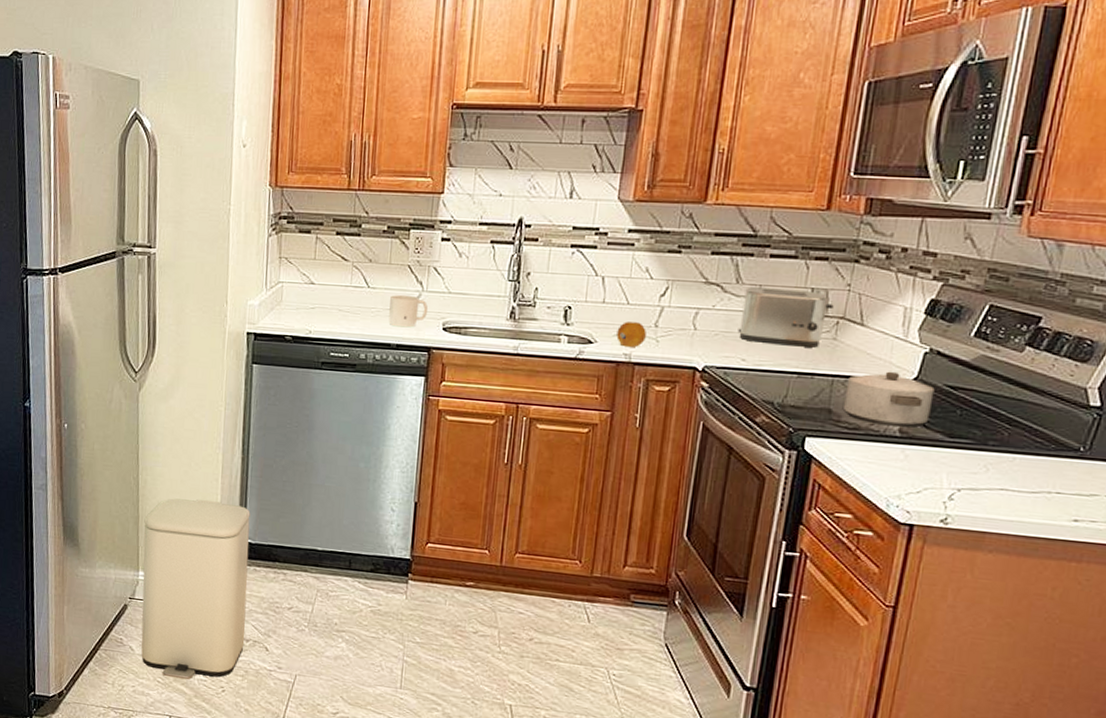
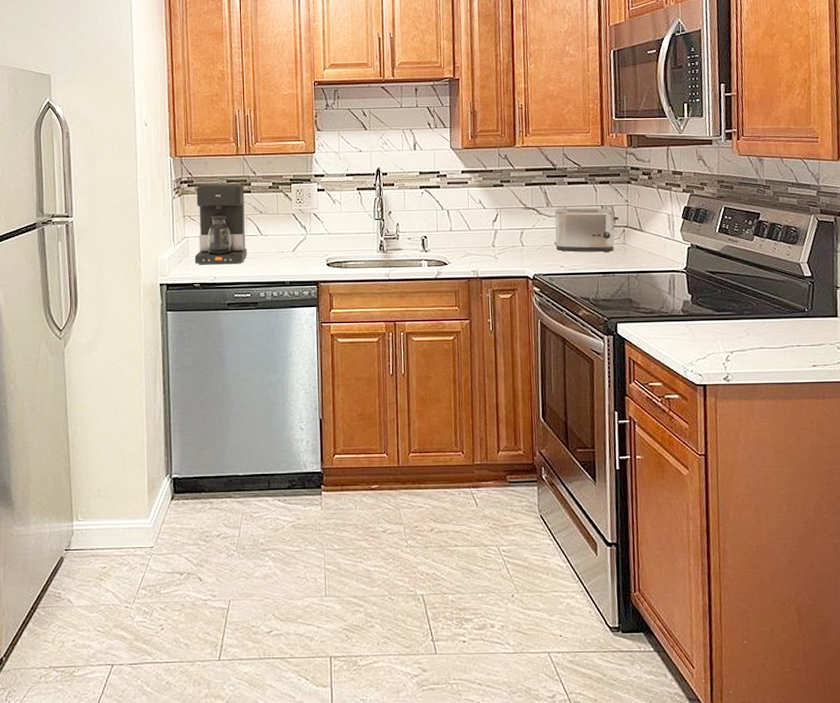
pedal bin: present [141,498,251,680] -> none [76,441,179,625]
coffee maker: none [288,221,354,319] -> present [194,182,248,264]
mug: present [388,295,428,328] -> none [280,239,312,267]
fruit: present [616,321,646,348] -> none [464,244,487,266]
cooking pot: present [842,371,935,428] -> none [639,264,701,308]

